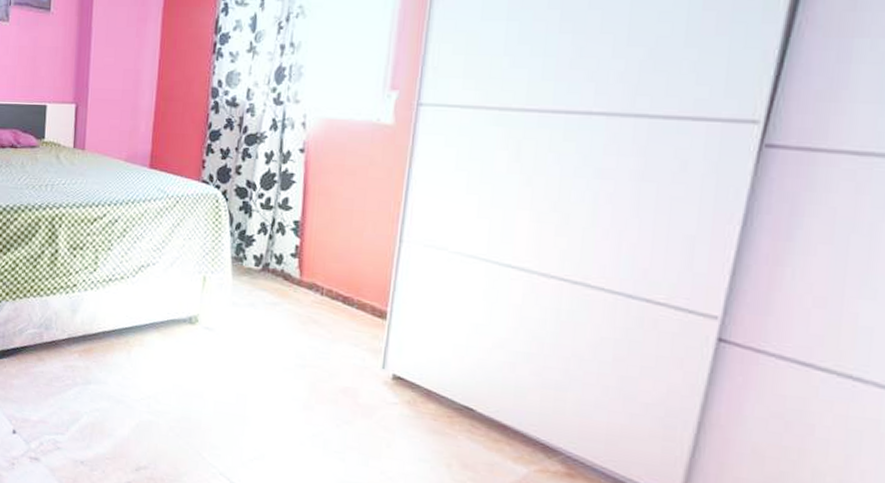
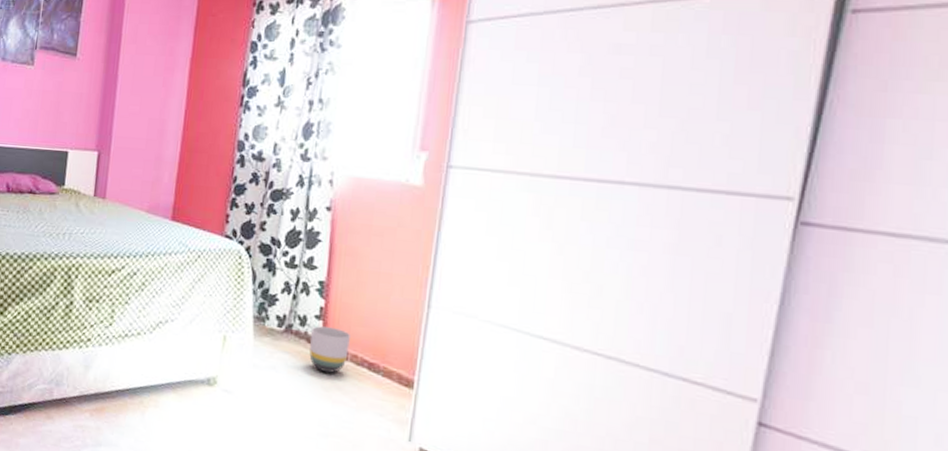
planter: none [286,263,325,308] -> present [309,326,350,374]

